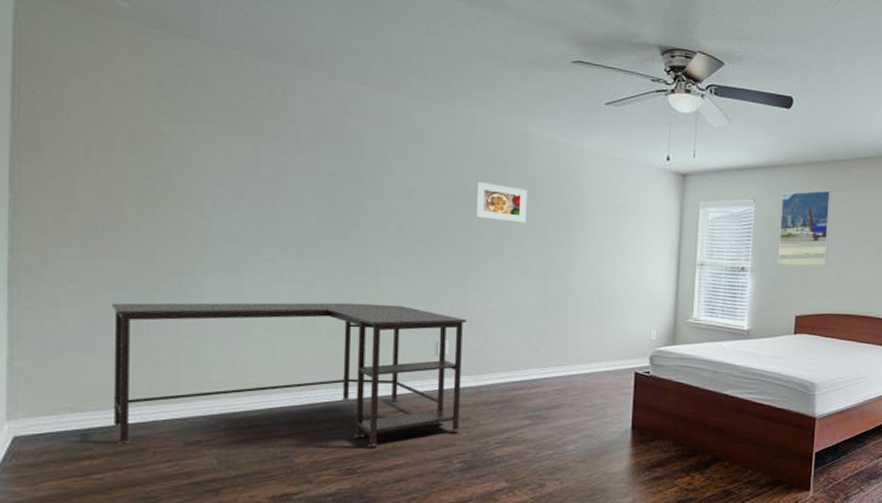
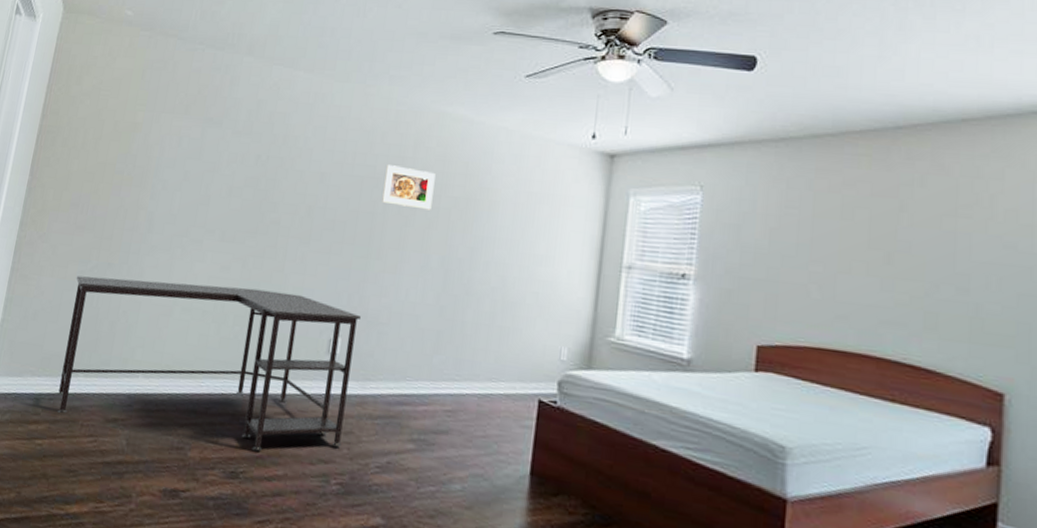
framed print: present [777,190,832,266] -> none [732,175,813,278]

